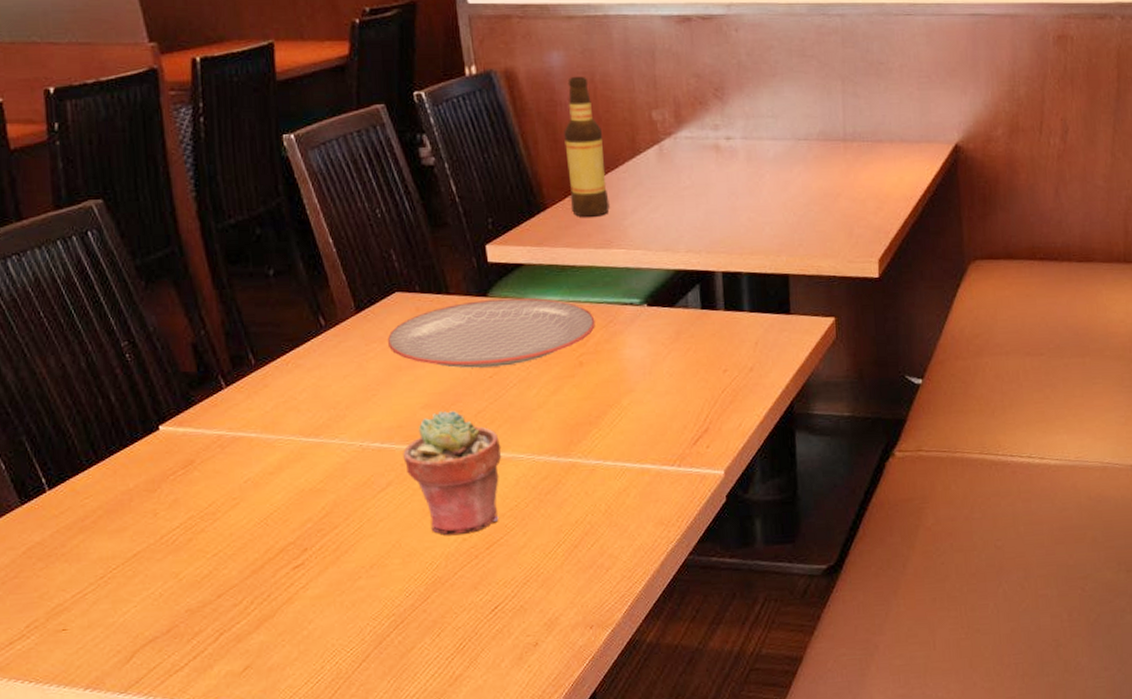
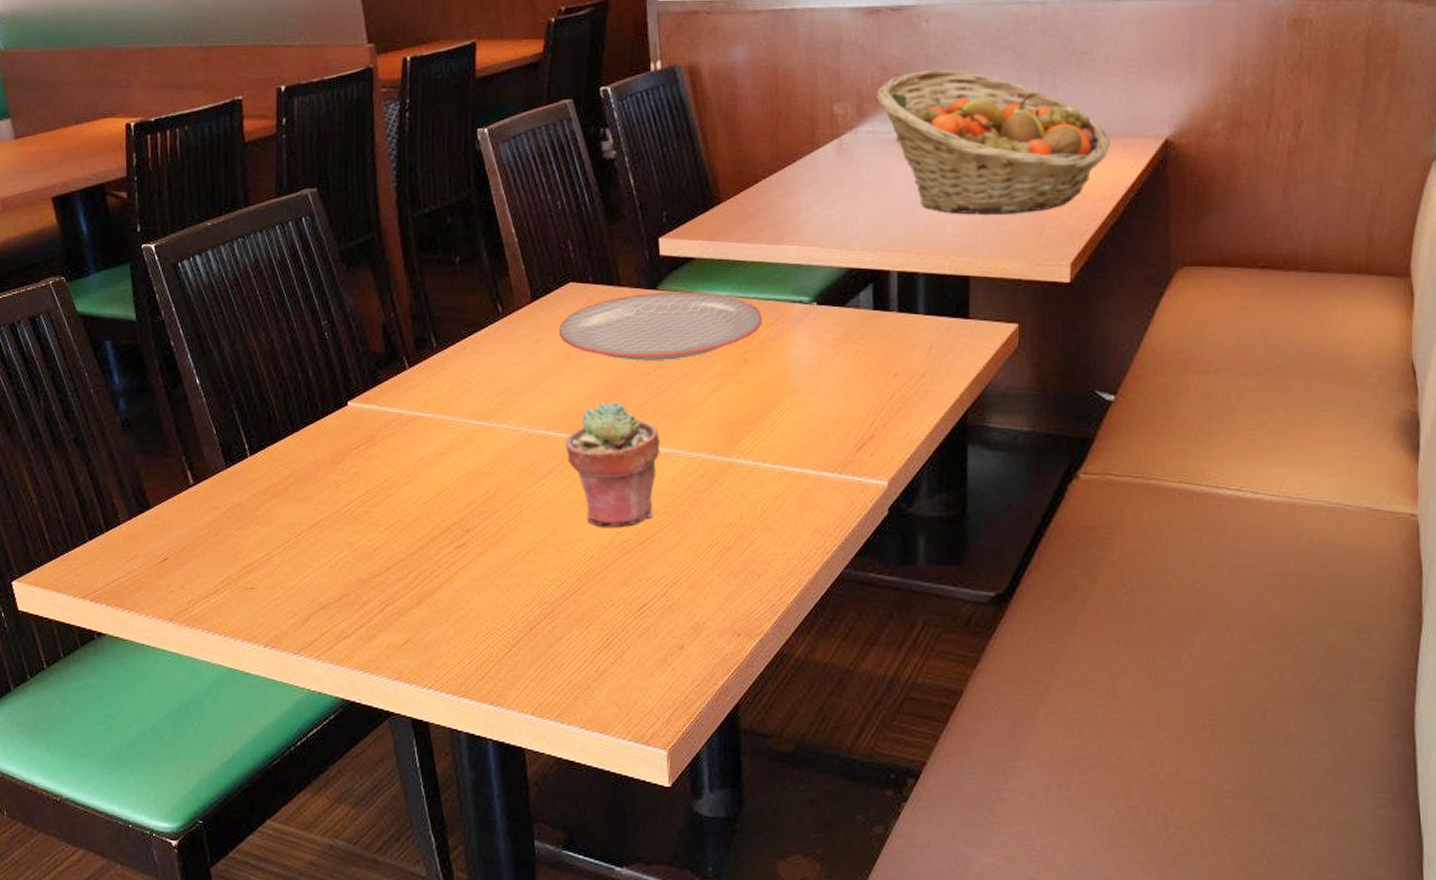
bottle: present [564,76,610,217] -> none [743,70,784,212]
fruit basket: none [693,77,908,216] -> present [877,69,1111,215]

